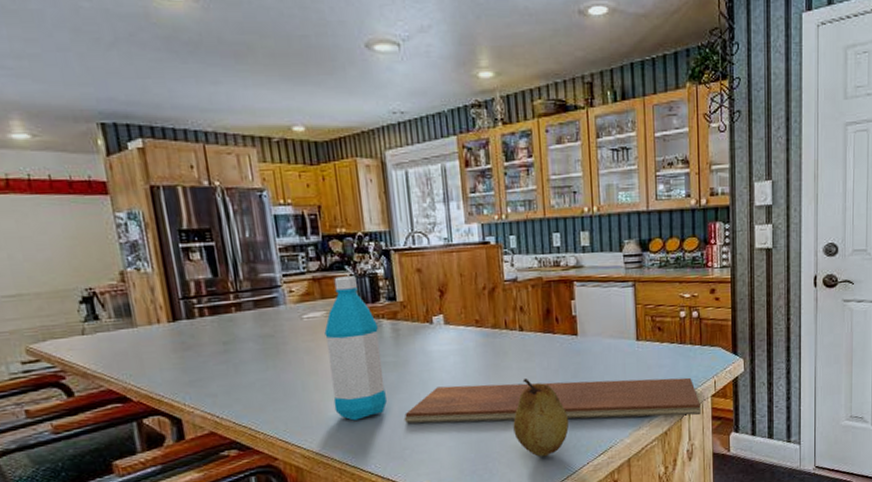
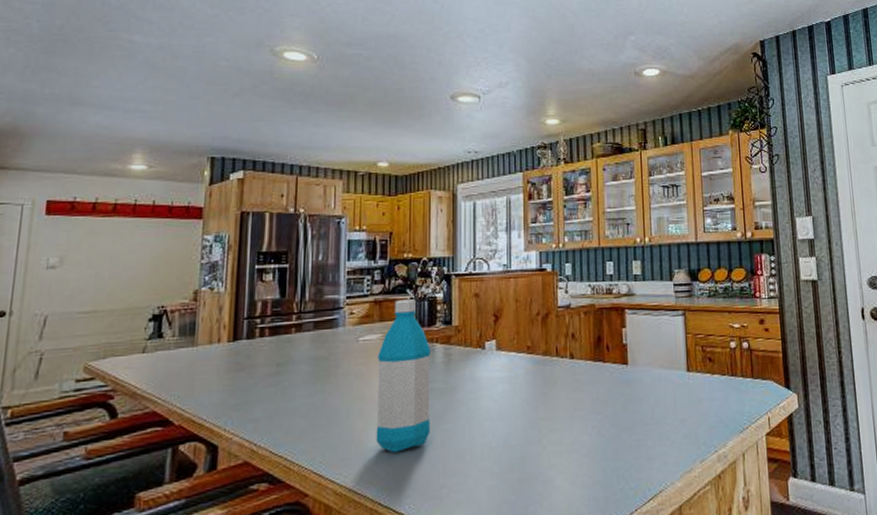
chopping board: present [404,377,702,424] -> none [445,413,757,458]
fruit: present [513,379,569,457] -> none [558,410,617,502]

